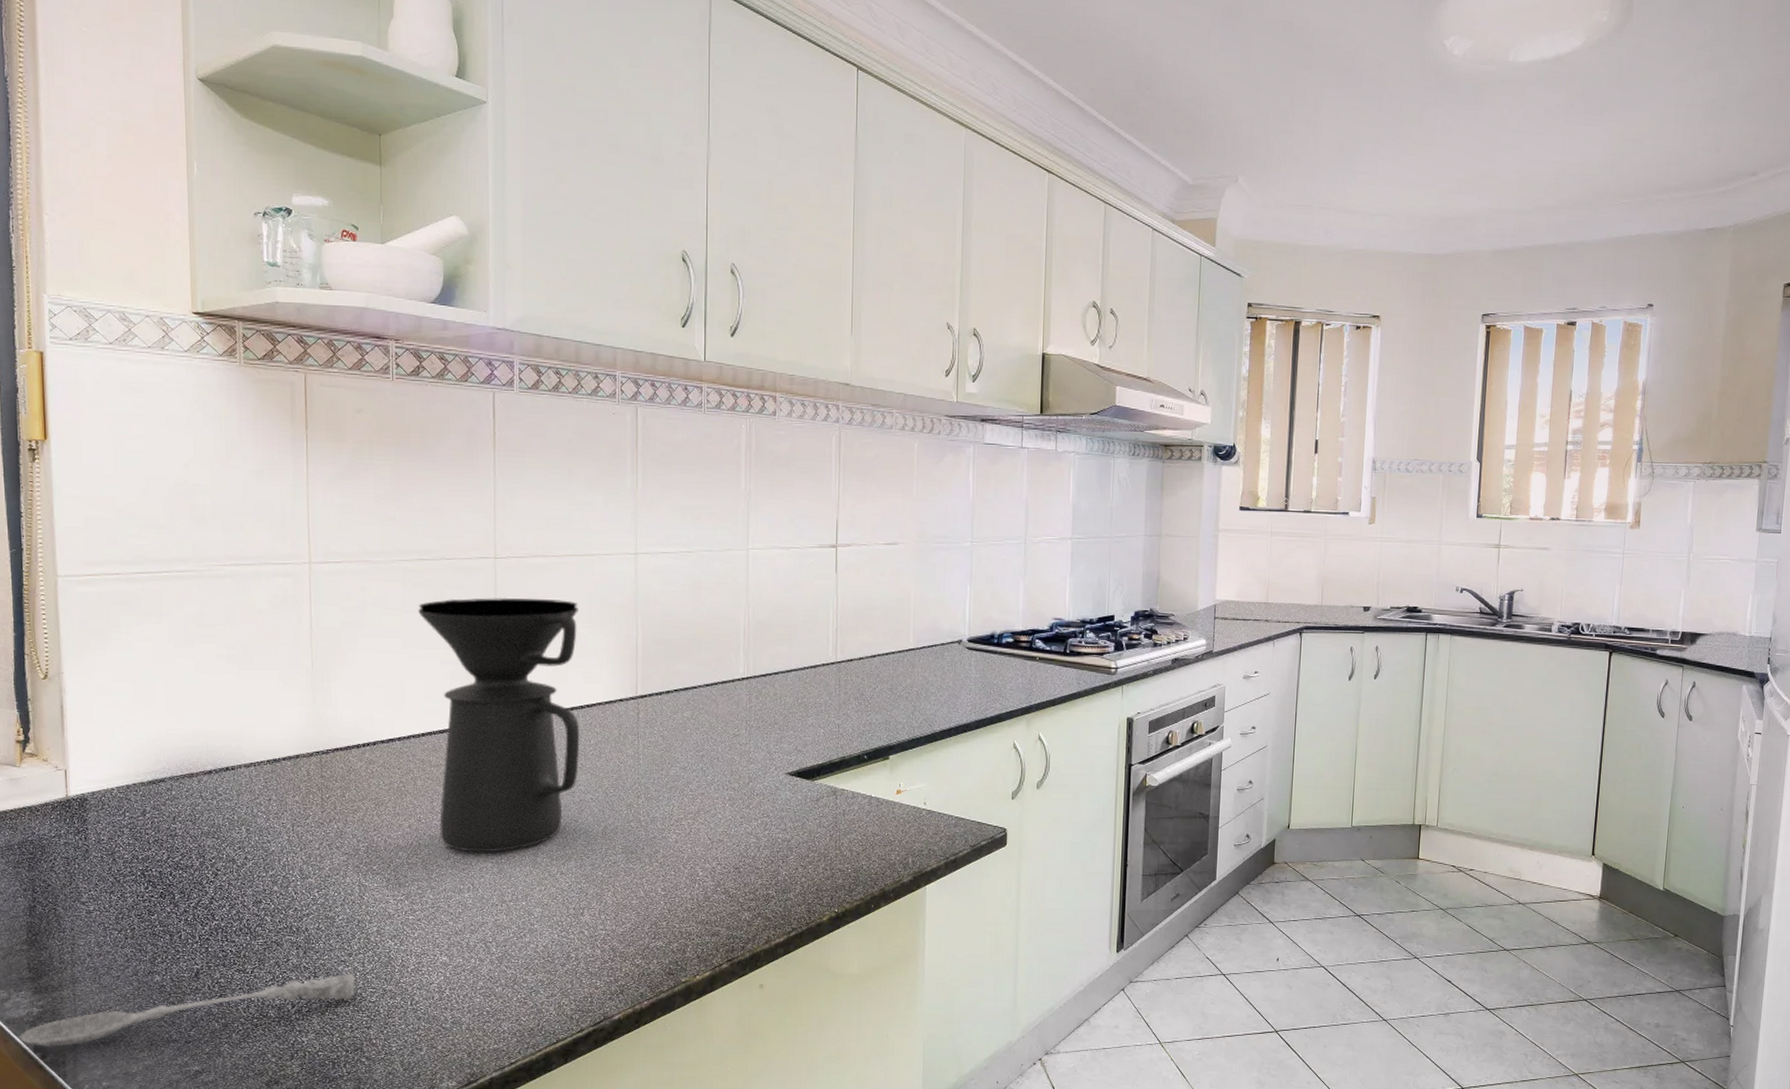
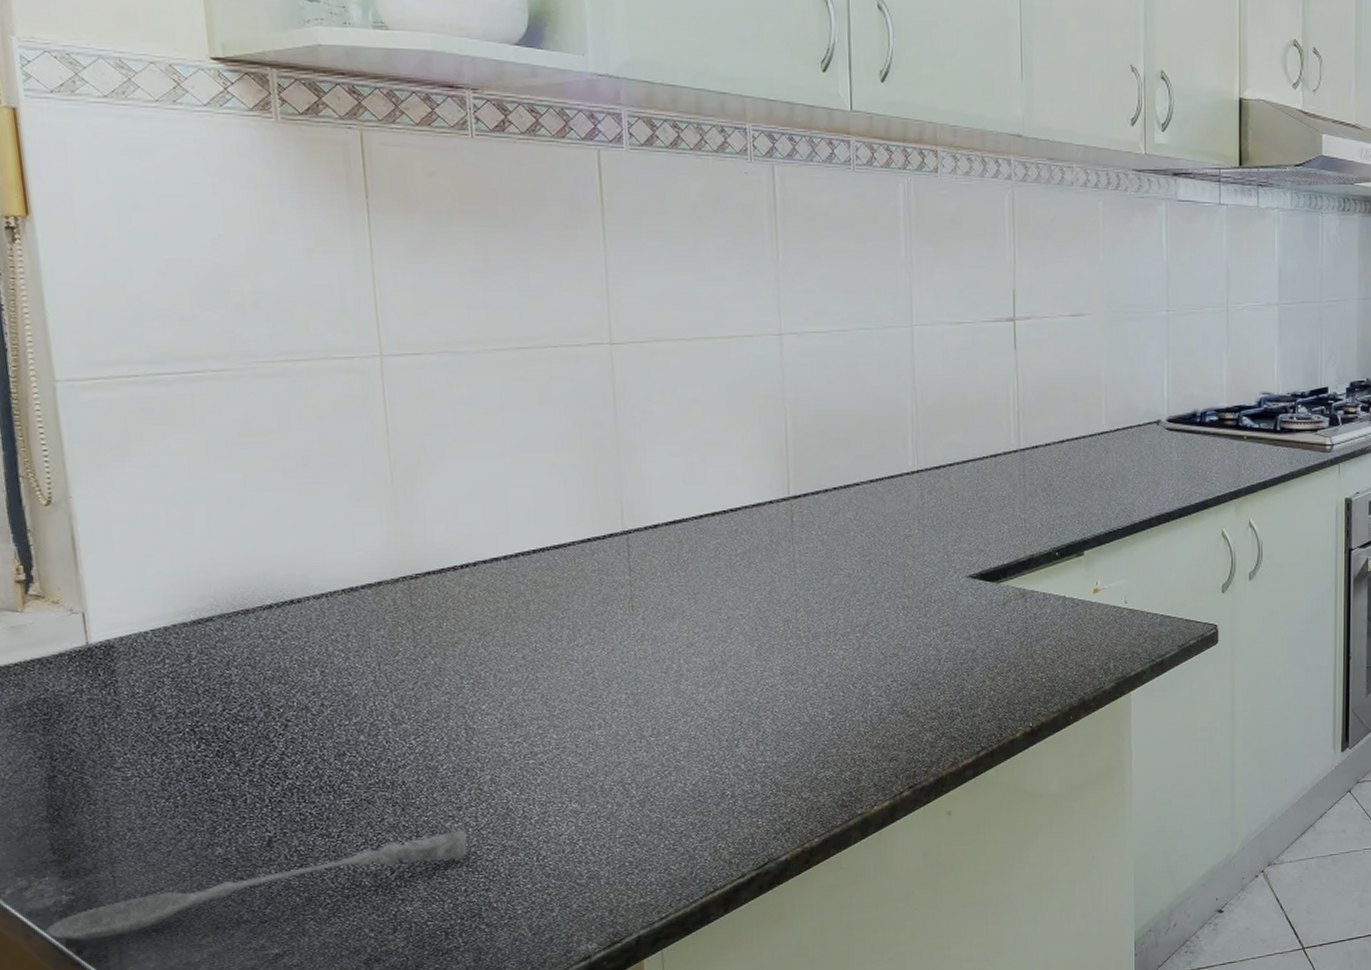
coffee maker: present [418,597,580,853] -> none [519,389,725,684]

